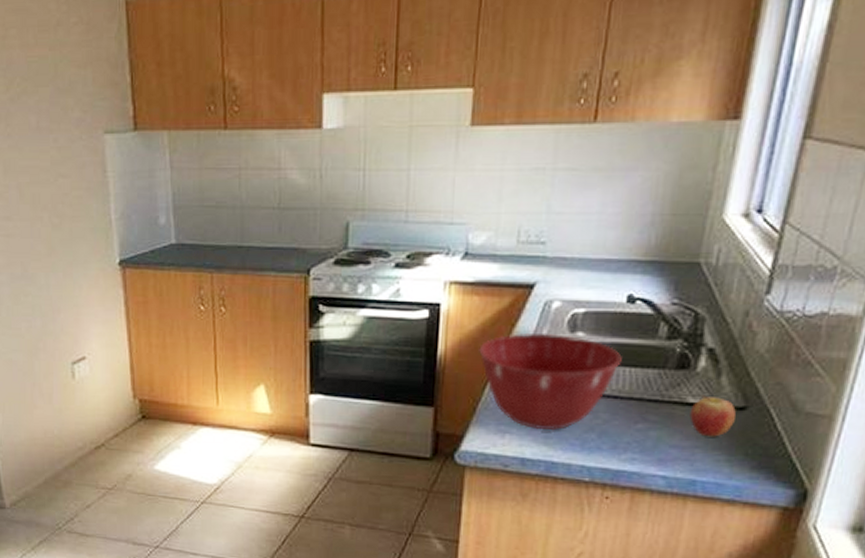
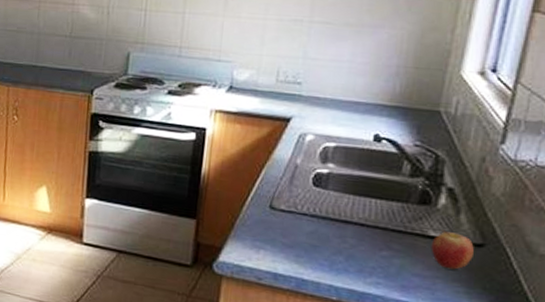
mixing bowl: present [479,333,622,431] -> none [239,160,369,251]

